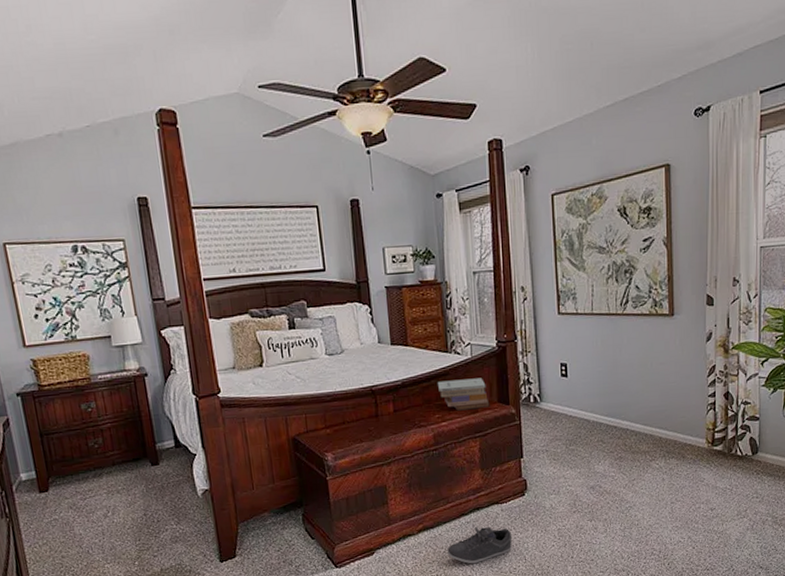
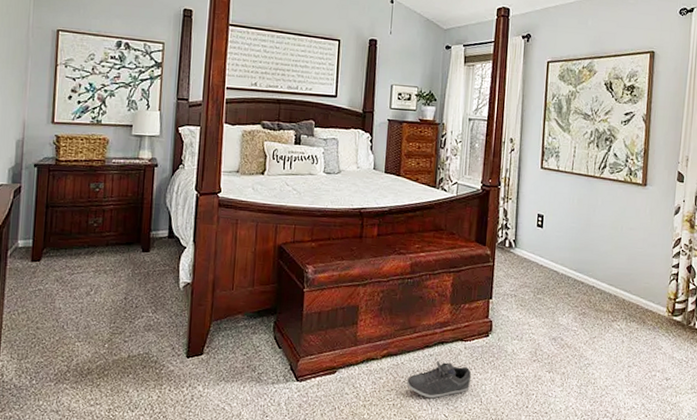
books: present [438,378,490,411] -> none [422,213,468,246]

